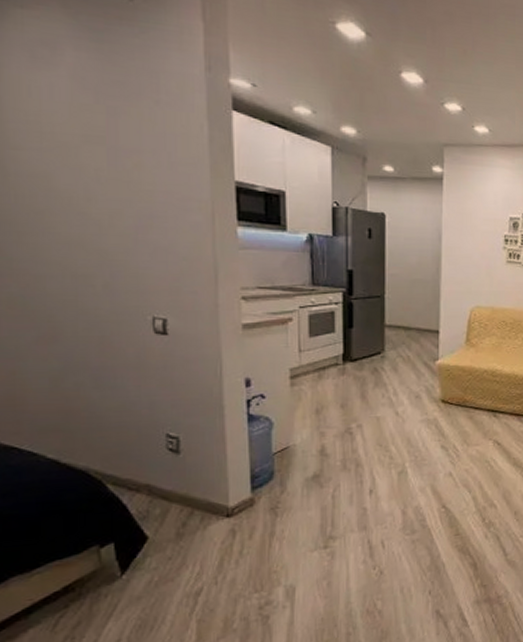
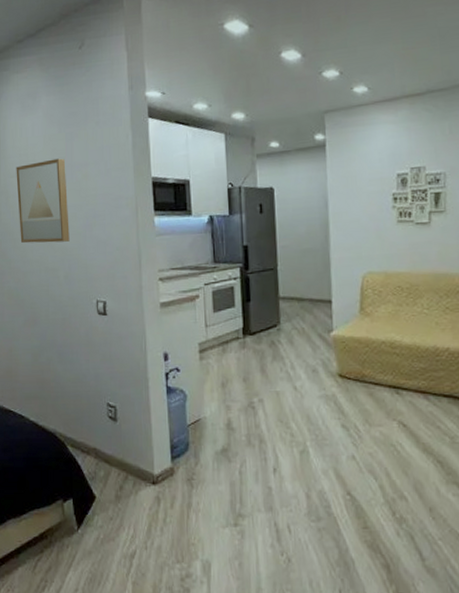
wall art: none [20,135,112,243] -> present [16,158,70,244]

